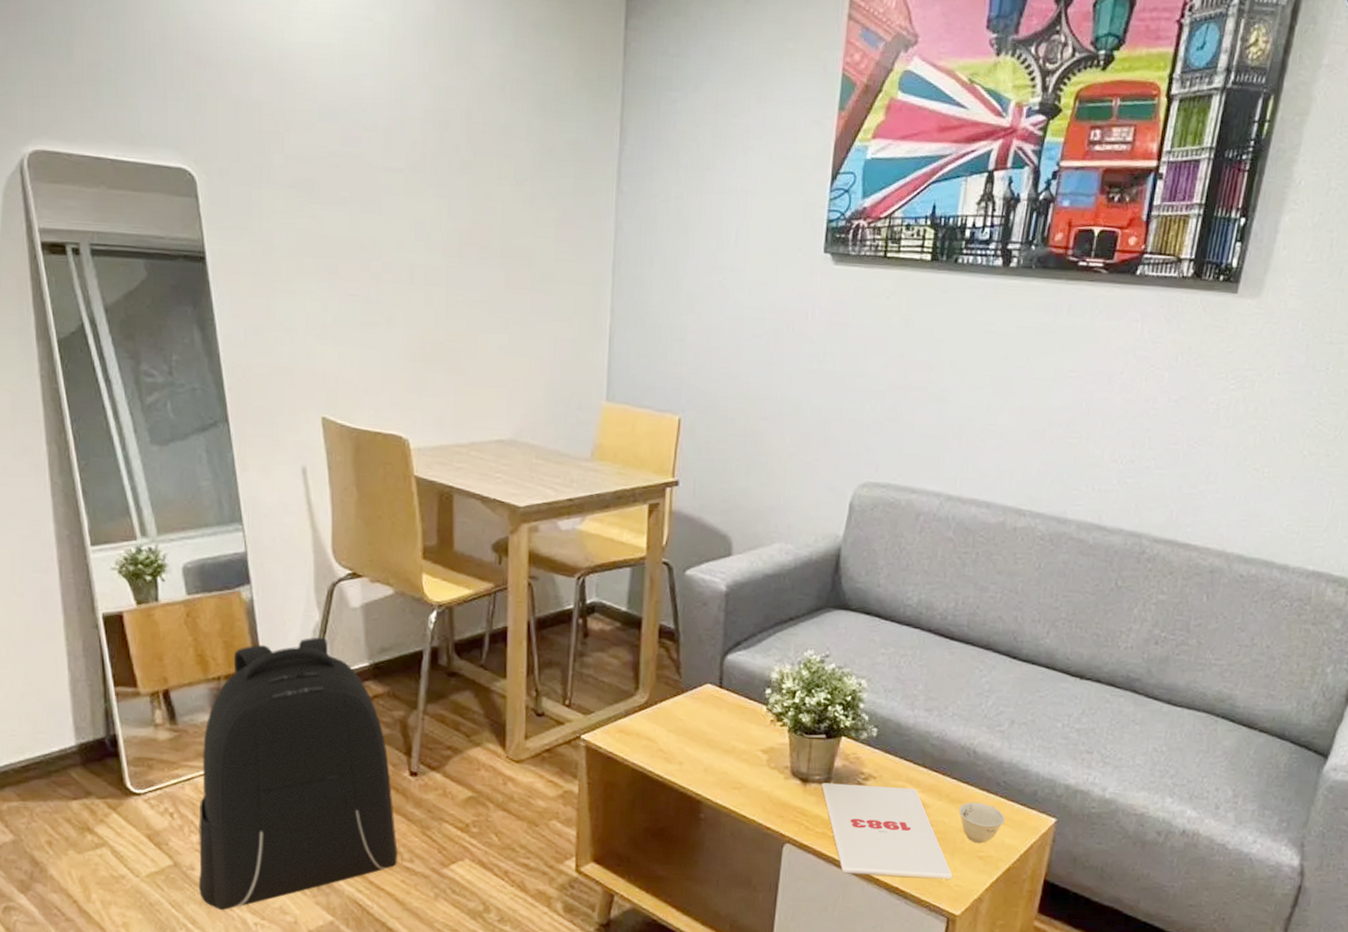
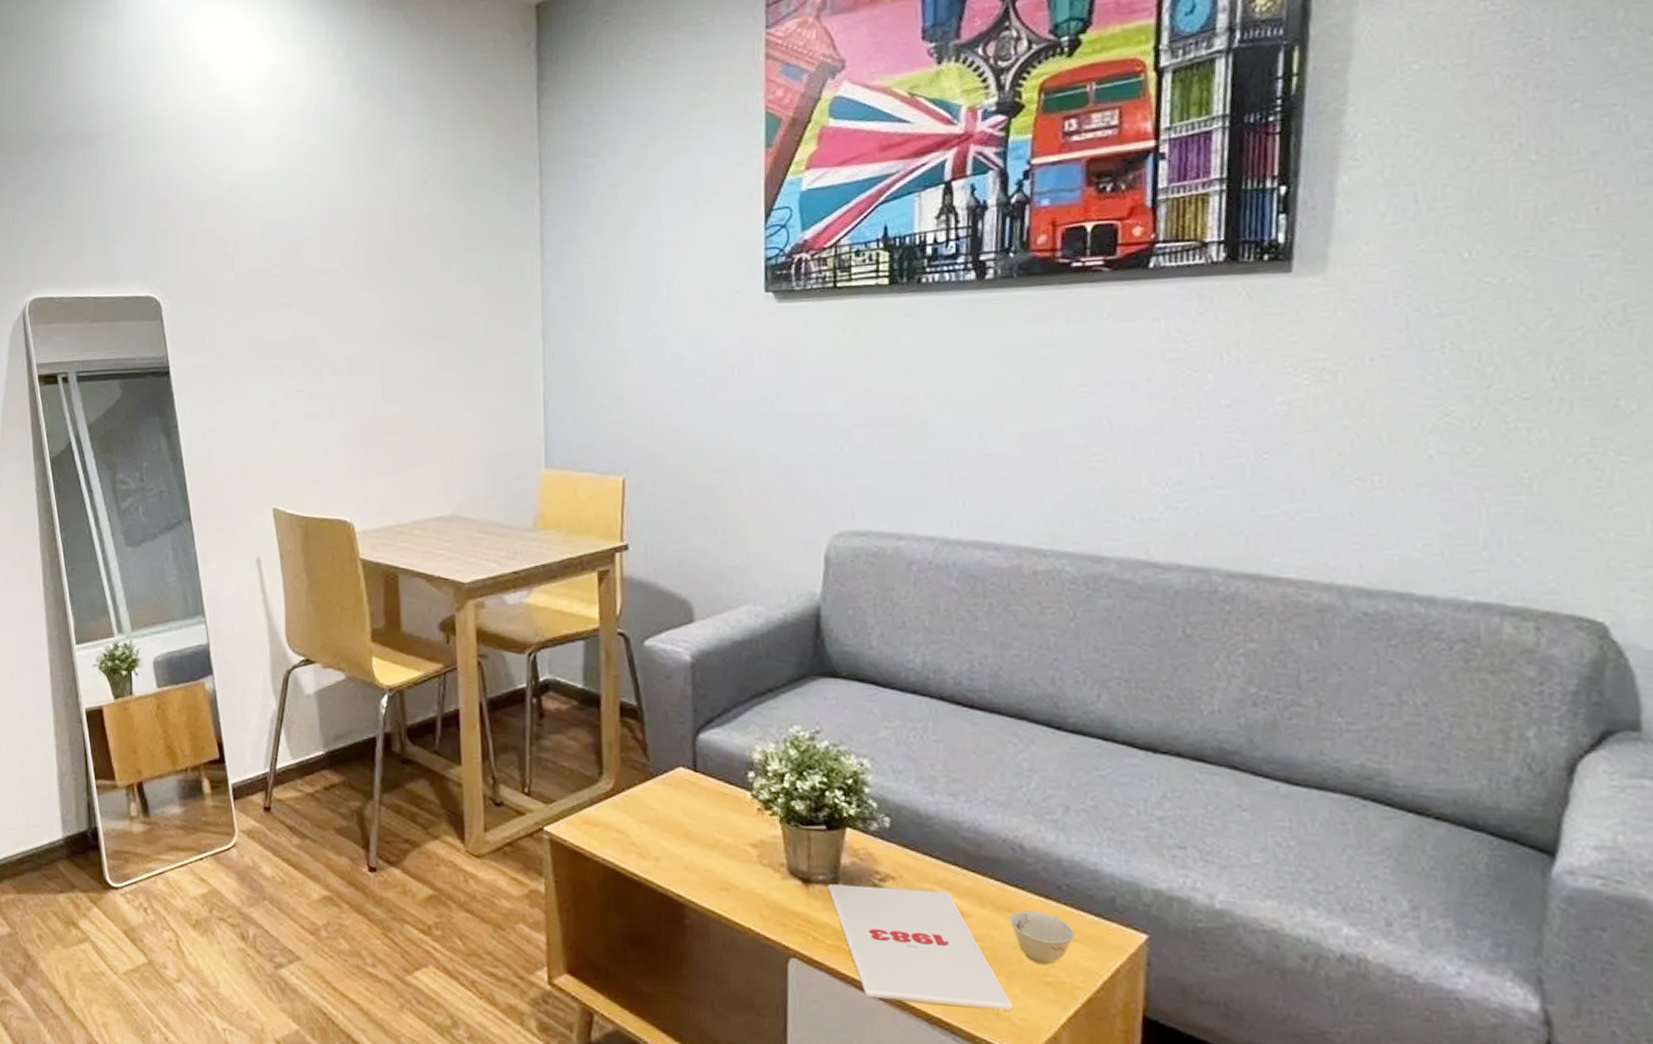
backpack: present [199,637,398,910] -> none [170,725,360,1013]

